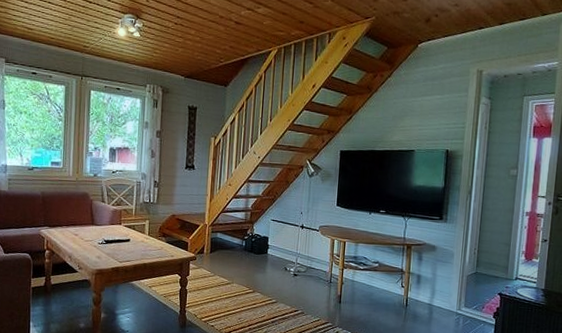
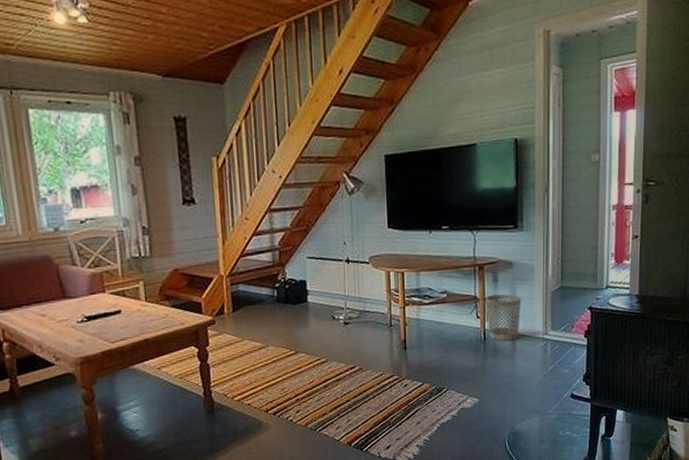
wastebasket: none [410,271,441,310] -> present [485,294,522,341]

